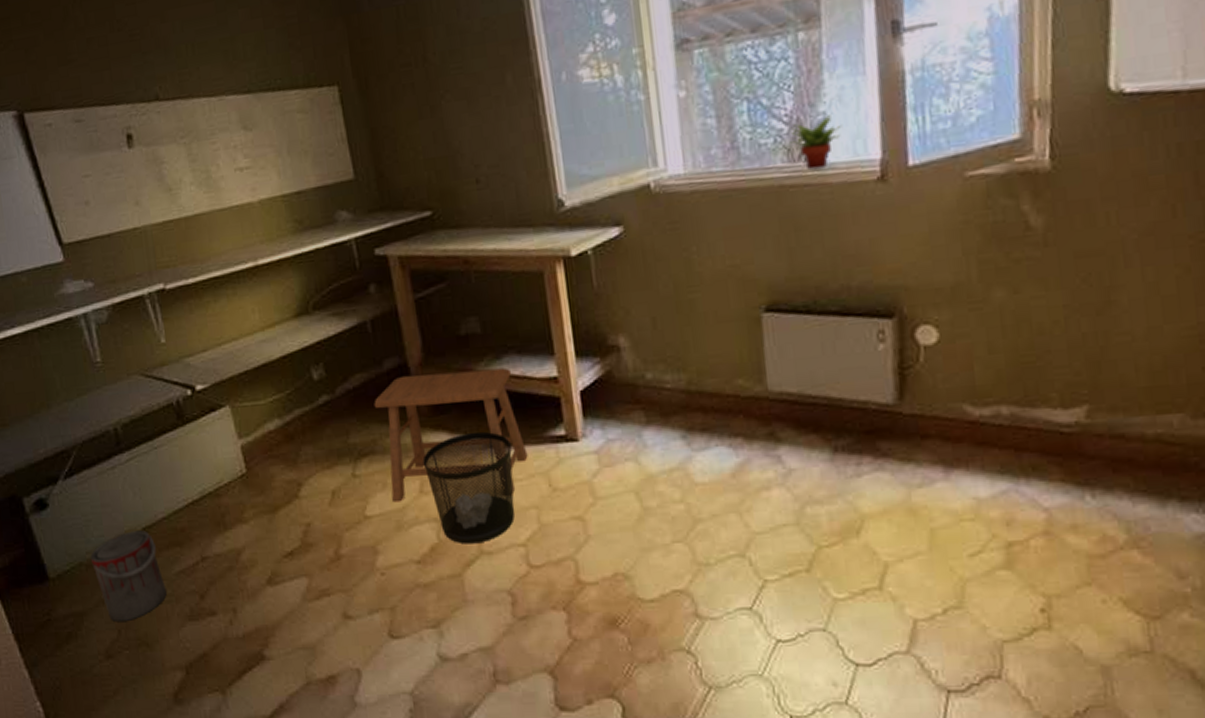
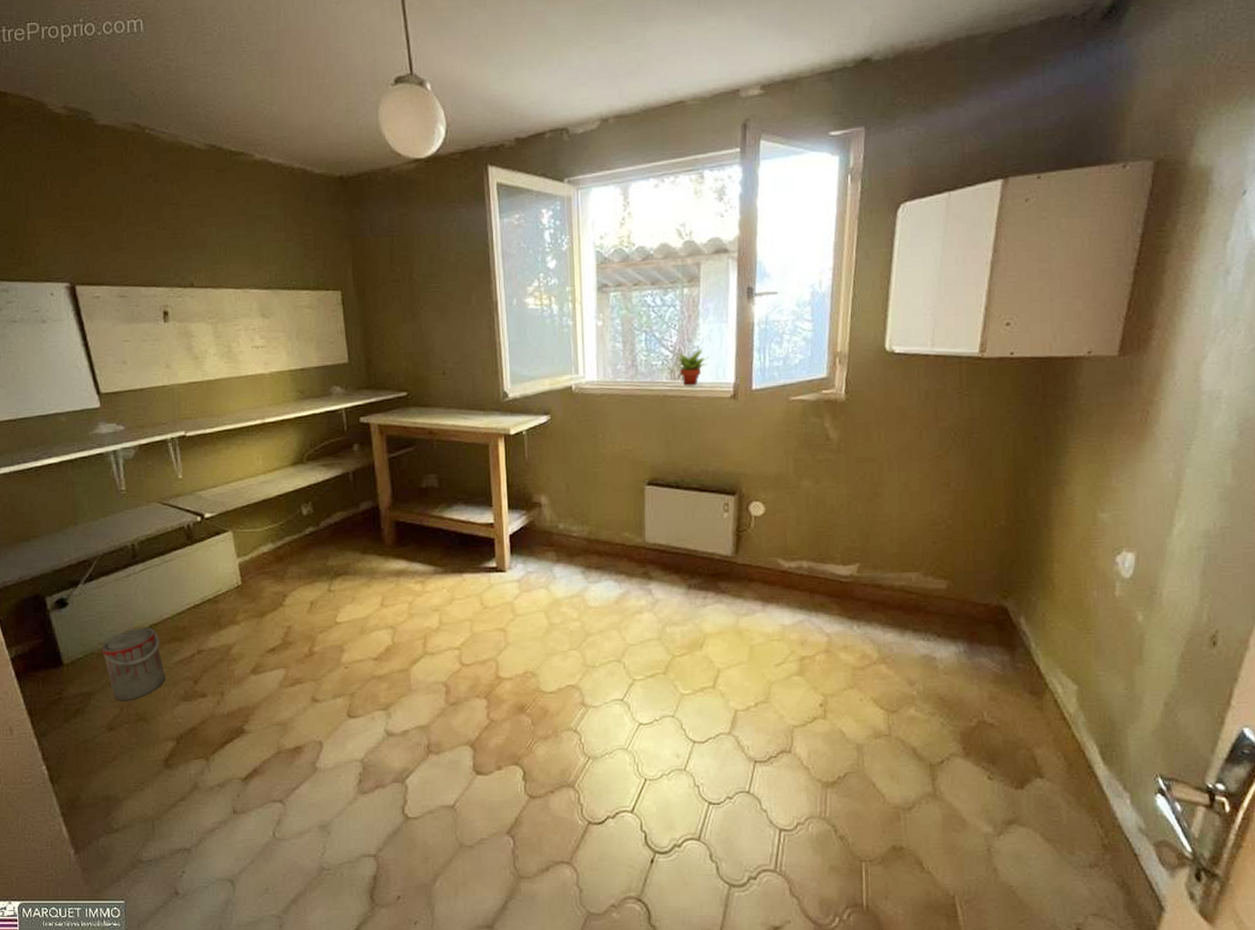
stool: present [374,367,528,503] -> none [350,514,467,613]
waste bin: present [422,431,515,544] -> none [385,561,455,647]

